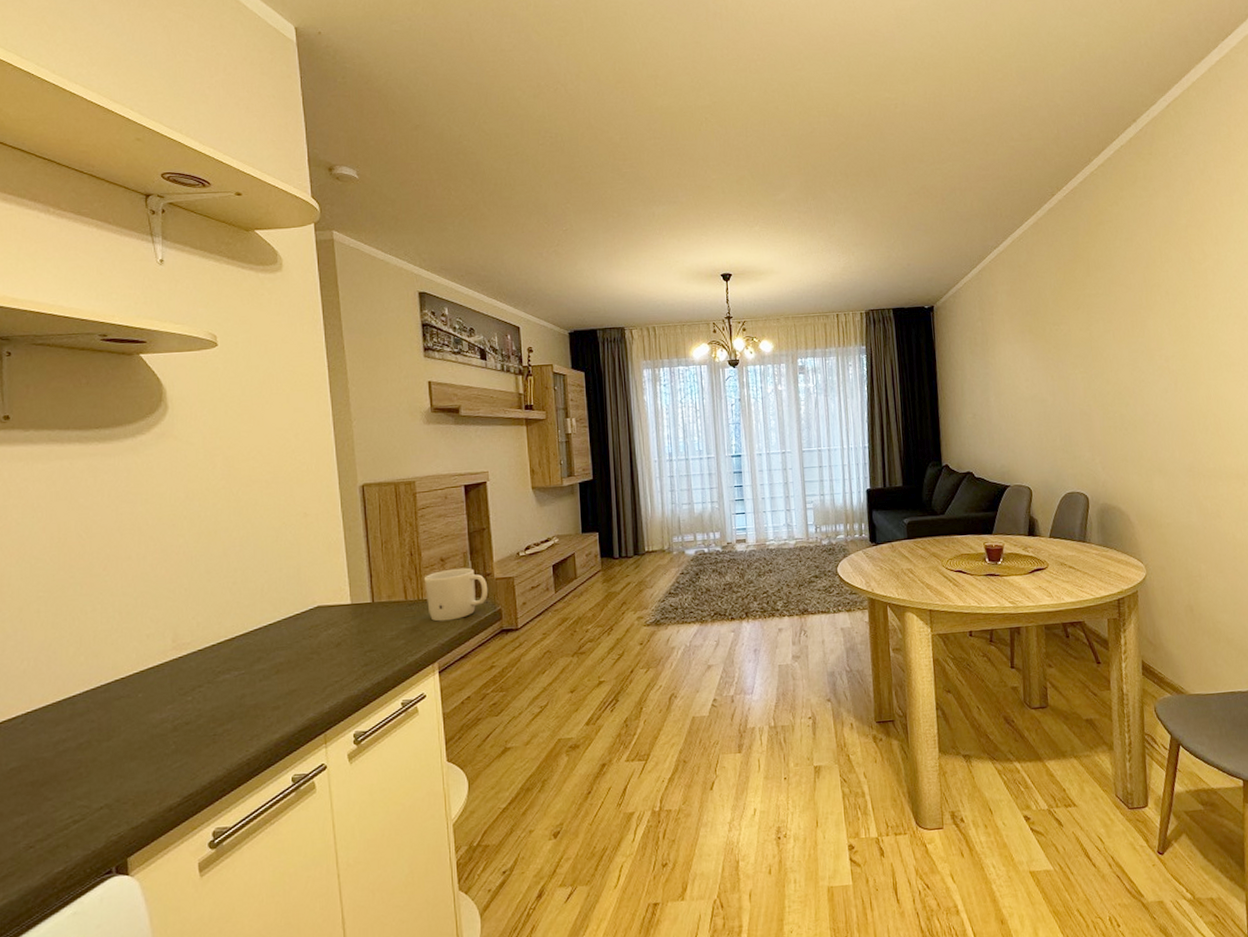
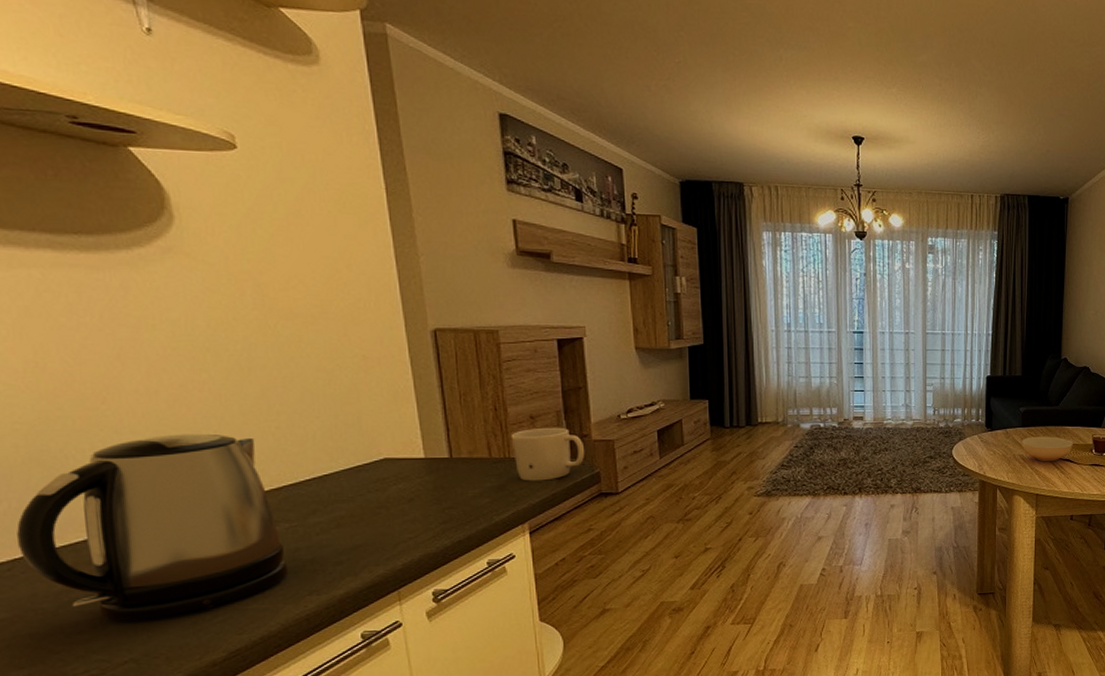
kettle: none [31,592,235,768] -> present [16,433,289,621]
bowl: none [909,547,965,575] -> present [1022,436,1074,462]

